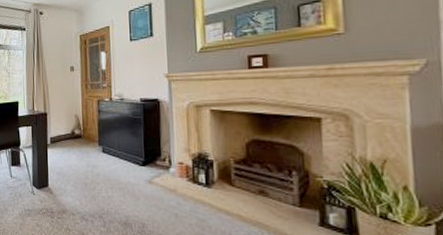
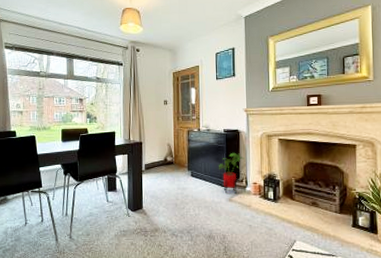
house plant: none [134,125,167,175] -> present [218,152,245,194]

